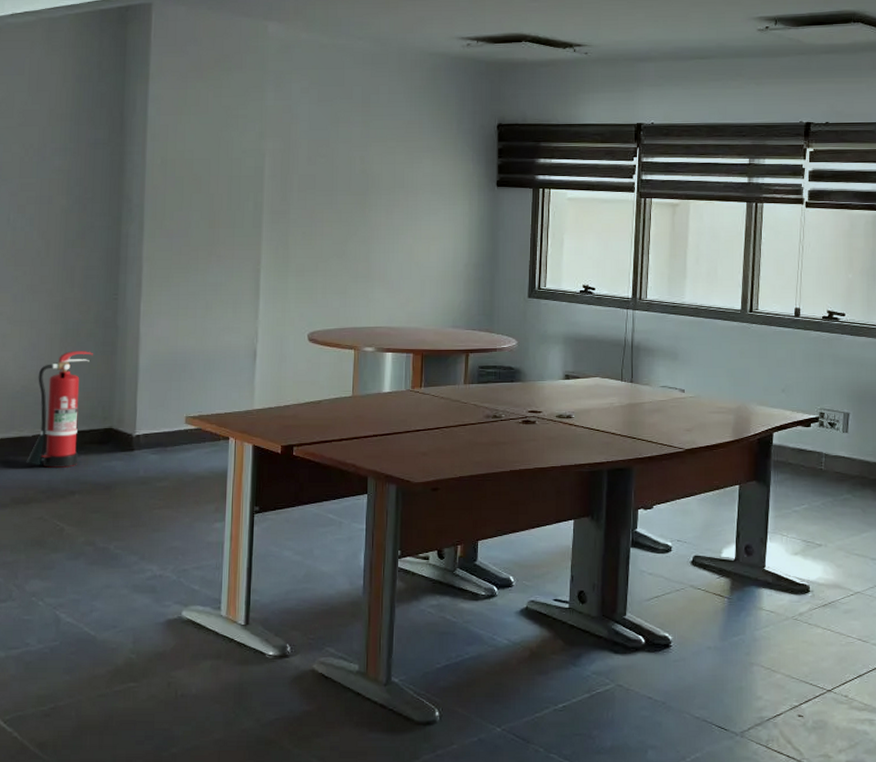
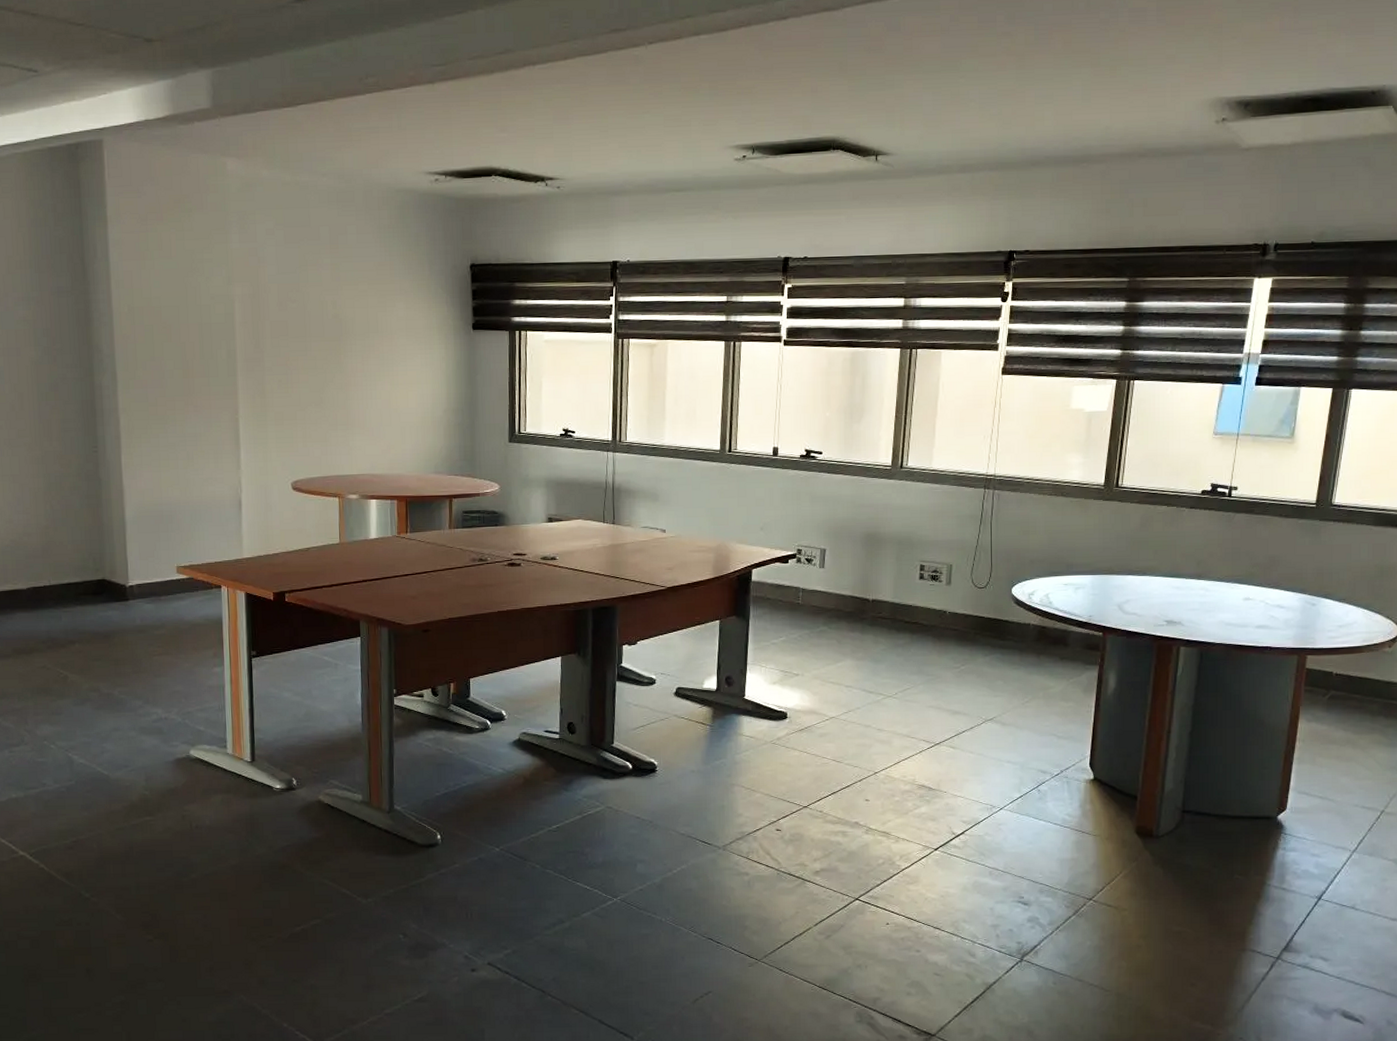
fire extinguisher: present [26,351,93,468] -> none [23,504,79,619]

